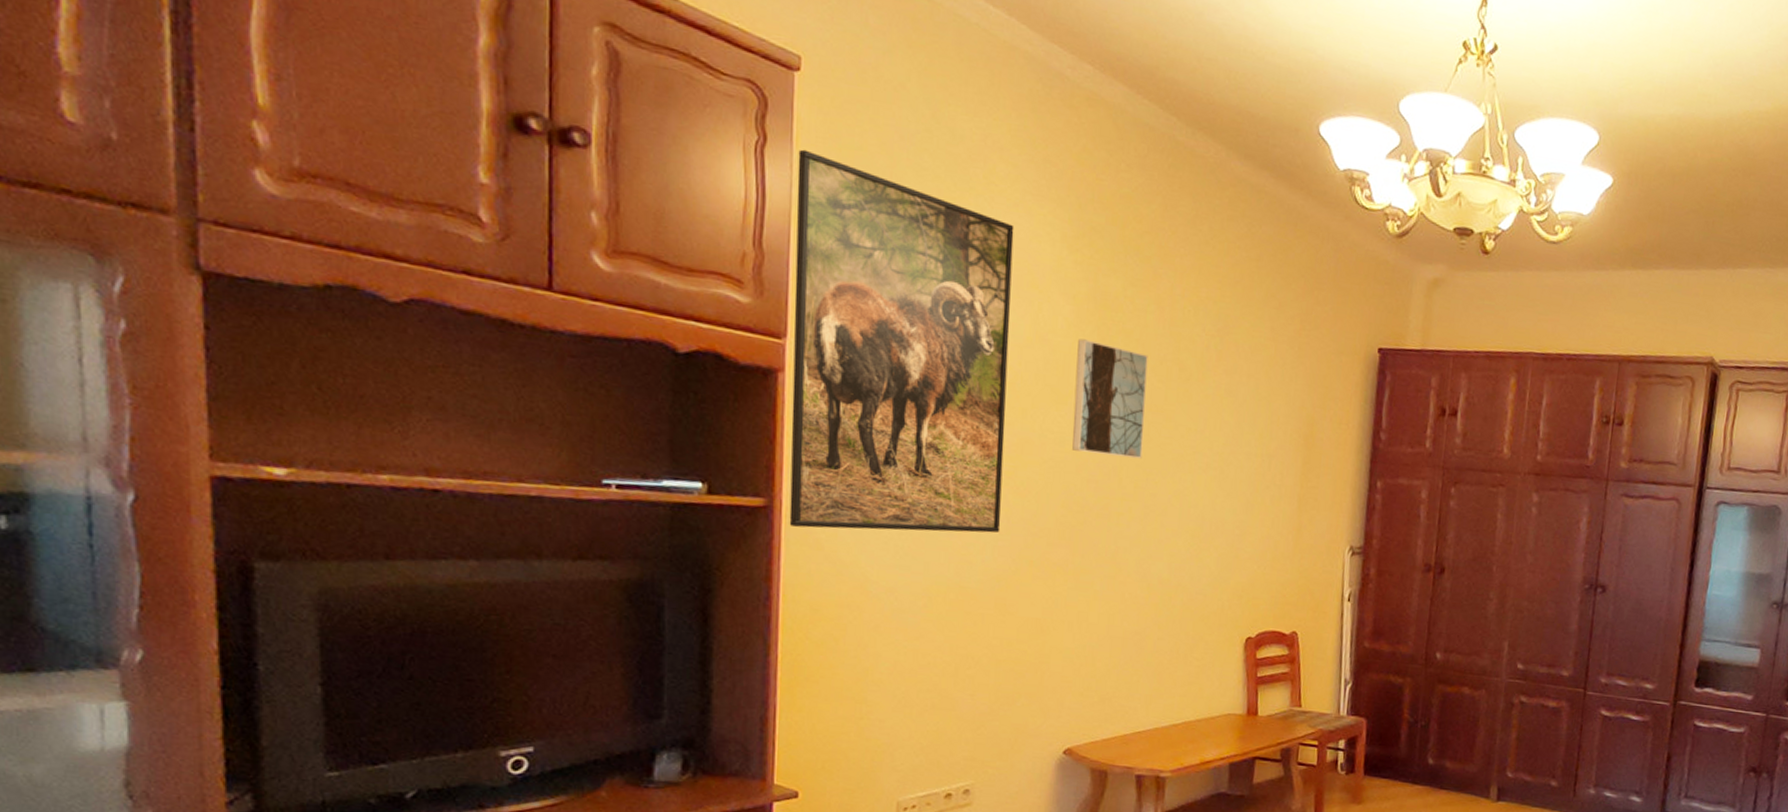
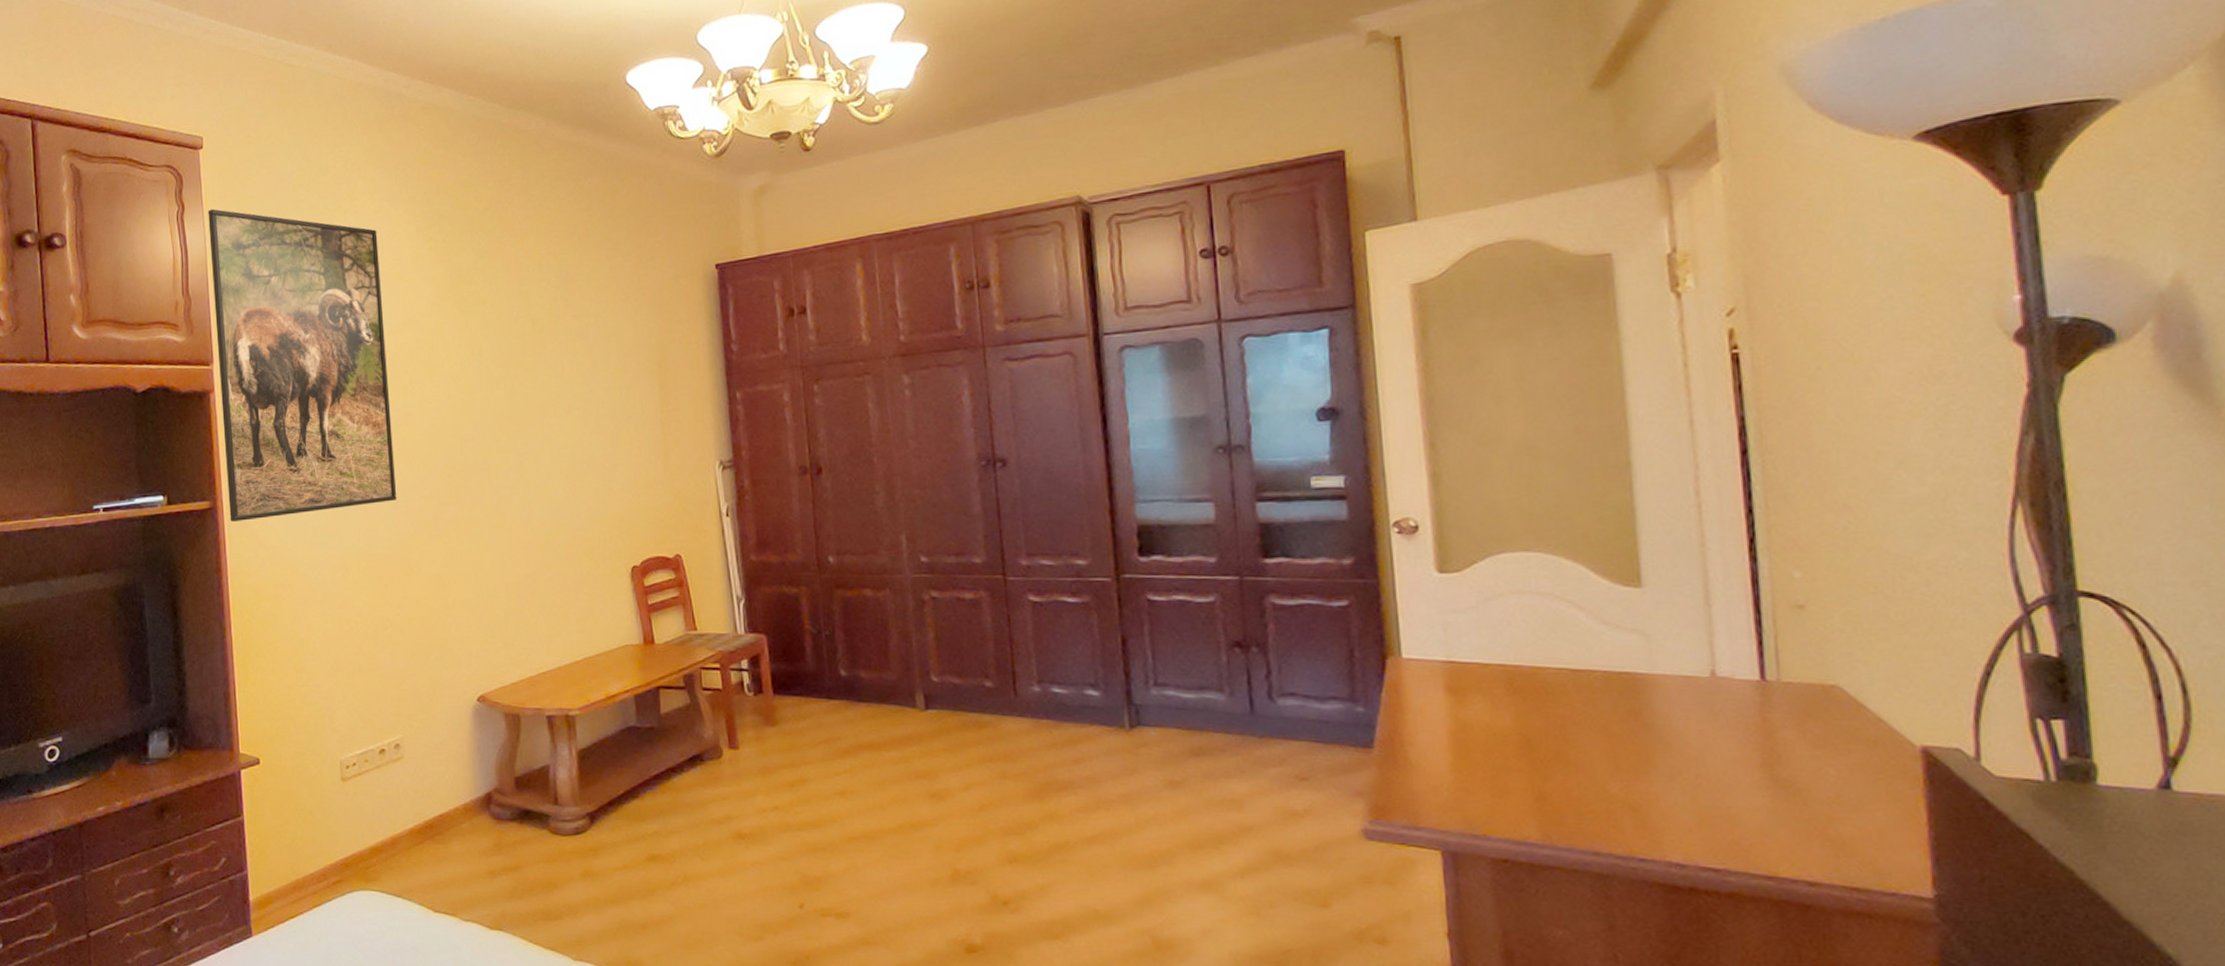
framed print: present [1072,338,1148,460] -> none [441,313,510,415]

